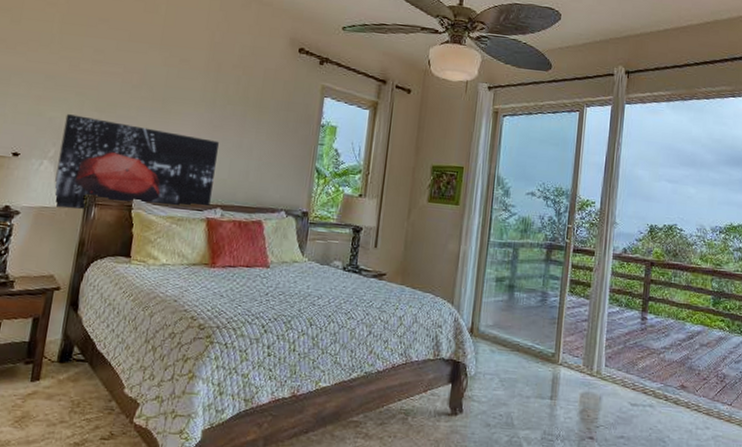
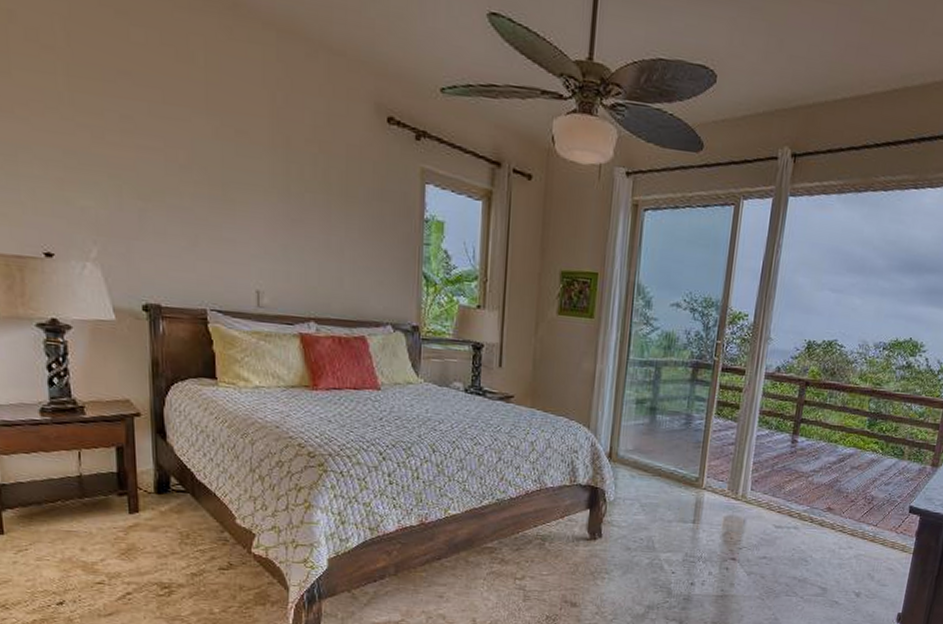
wall art: present [55,114,219,210] -> none [102,203,301,324]

